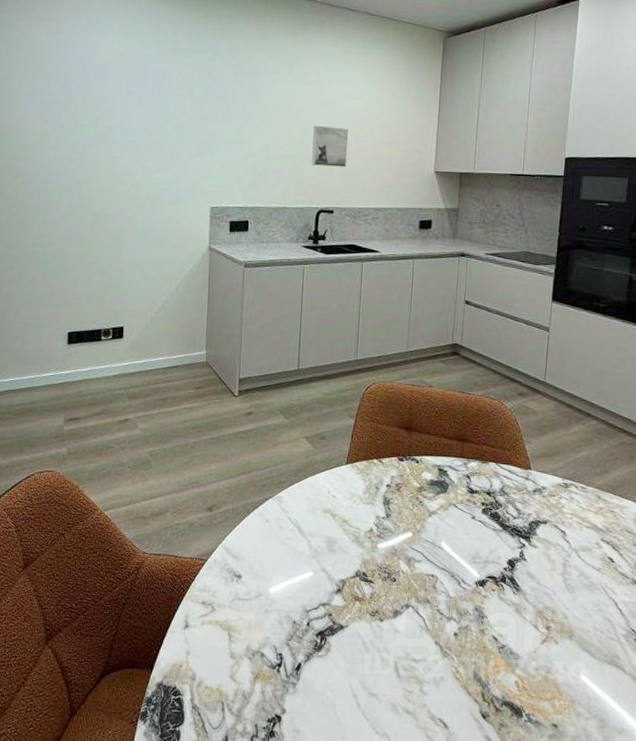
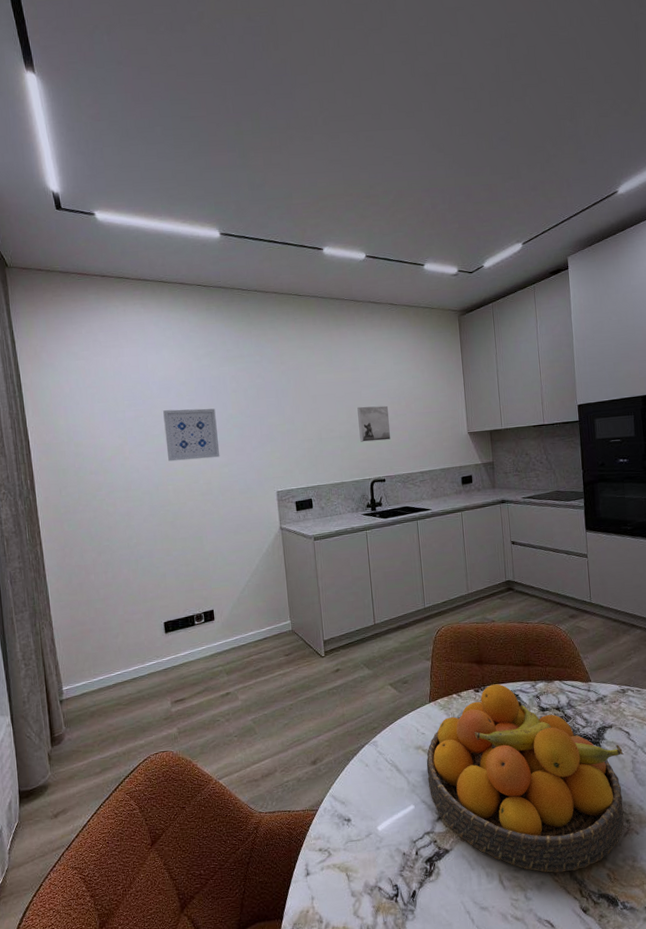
wall art: none [96,99,155,160] -> present [163,408,220,462]
fruit bowl: none [331,455,555,672] -> present [426,684,624,873]

